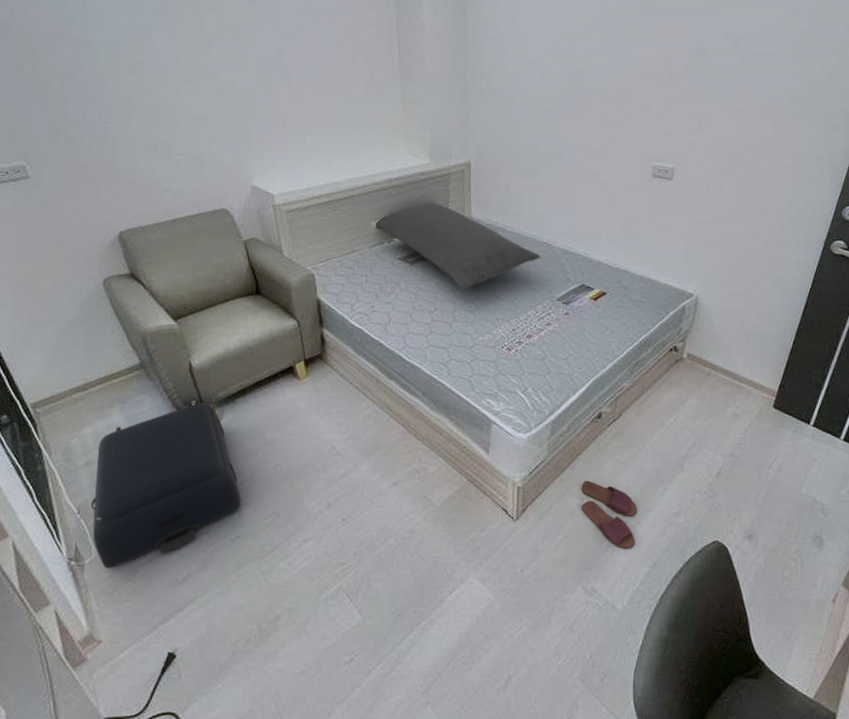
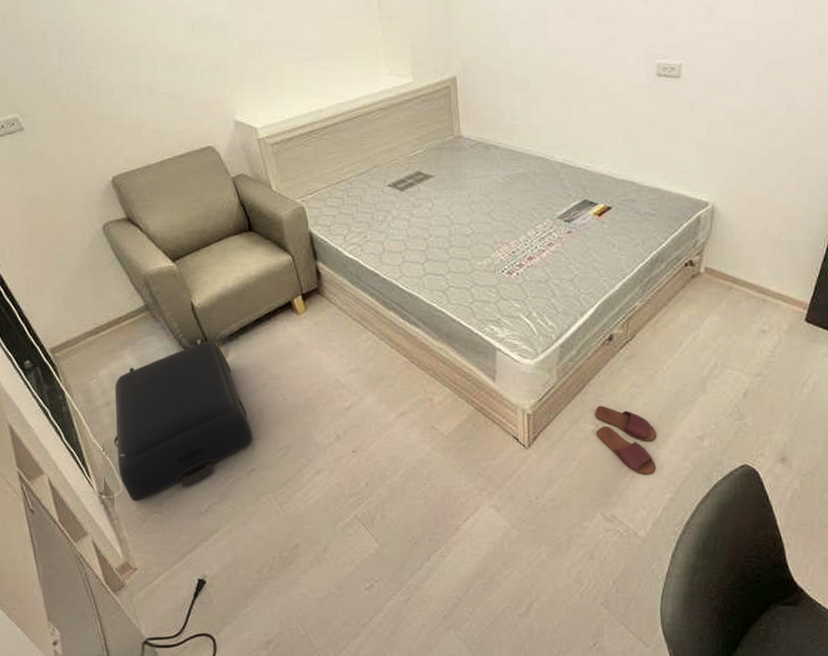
pillow: present [374,203,541,290] -> none [360,124,538,213]

